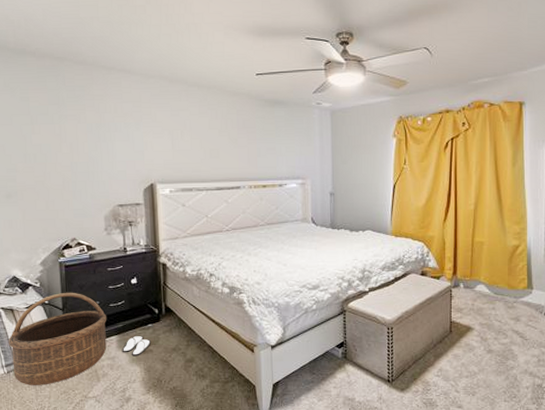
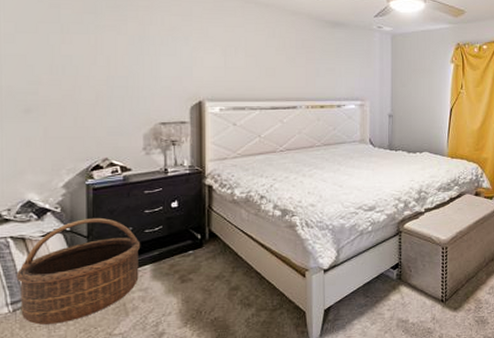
slippers: present [123,336,151,356] -> none [158,264,191,287]

